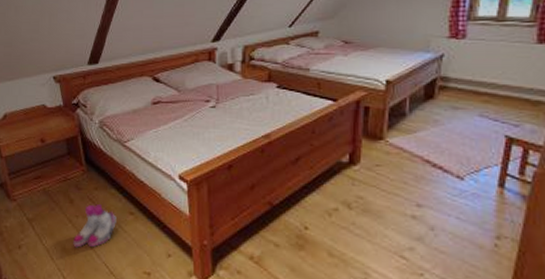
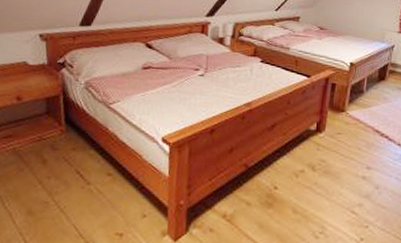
boots: present [73,204,117,248] -> none [41,165,93,210]

